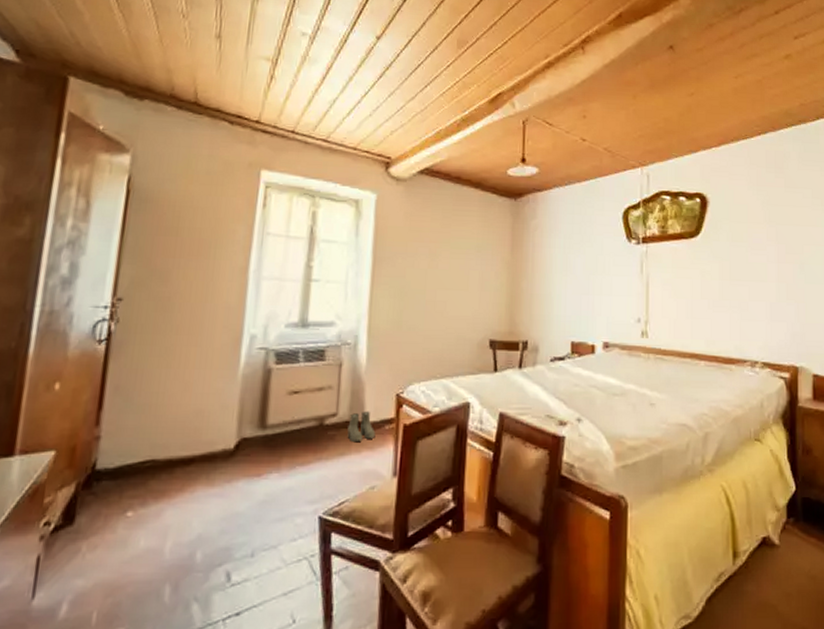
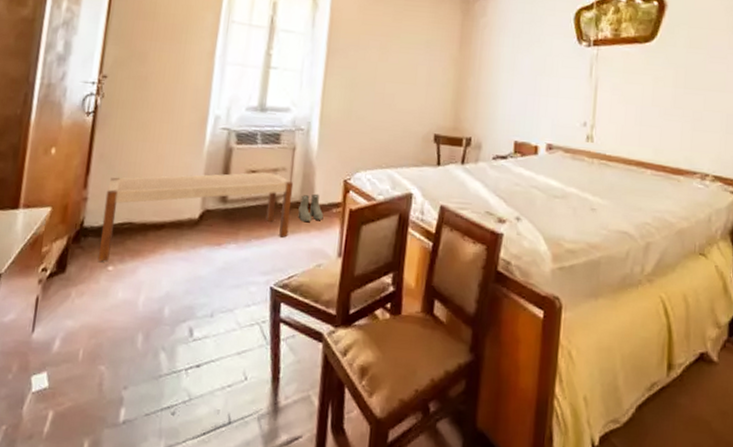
bench: none [113,392,341,507] -> present [97,172,294,262]

